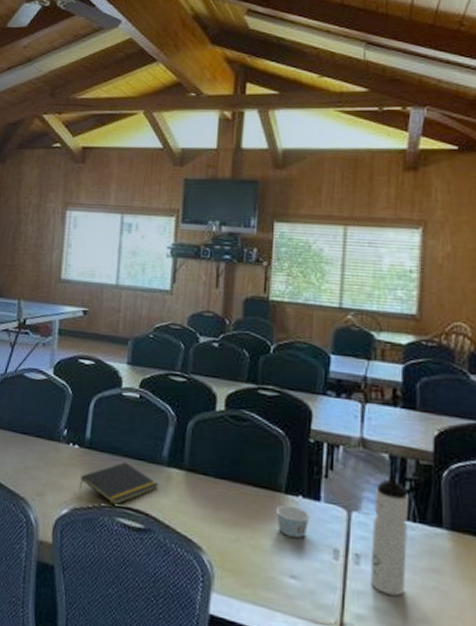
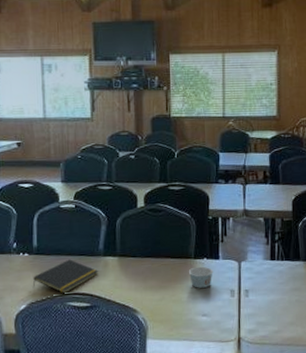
water bottle: present [370,476,410,596] -> none [255,232,279,312]

